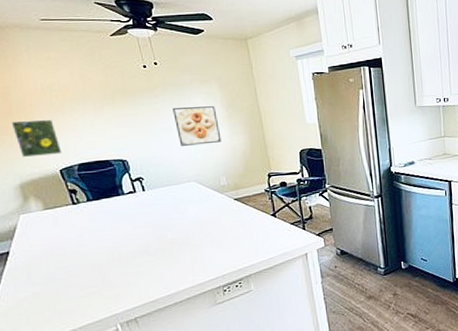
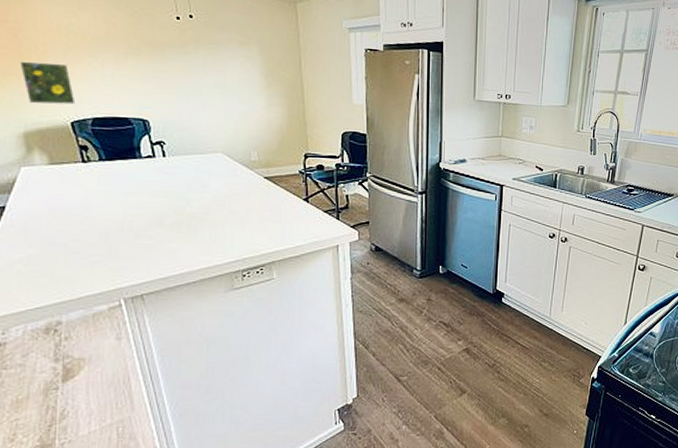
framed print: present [173,106,222,146] -> none [205,69,257,114]

